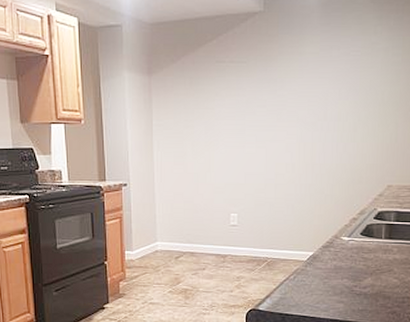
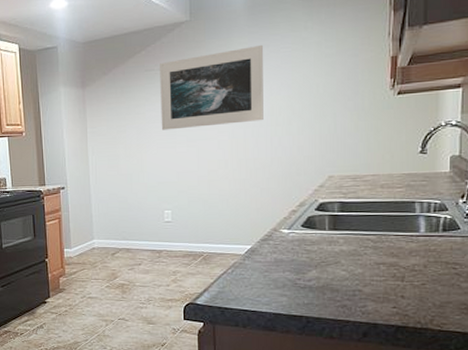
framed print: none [230,45,334,128] -> present [160,44,264,130]

